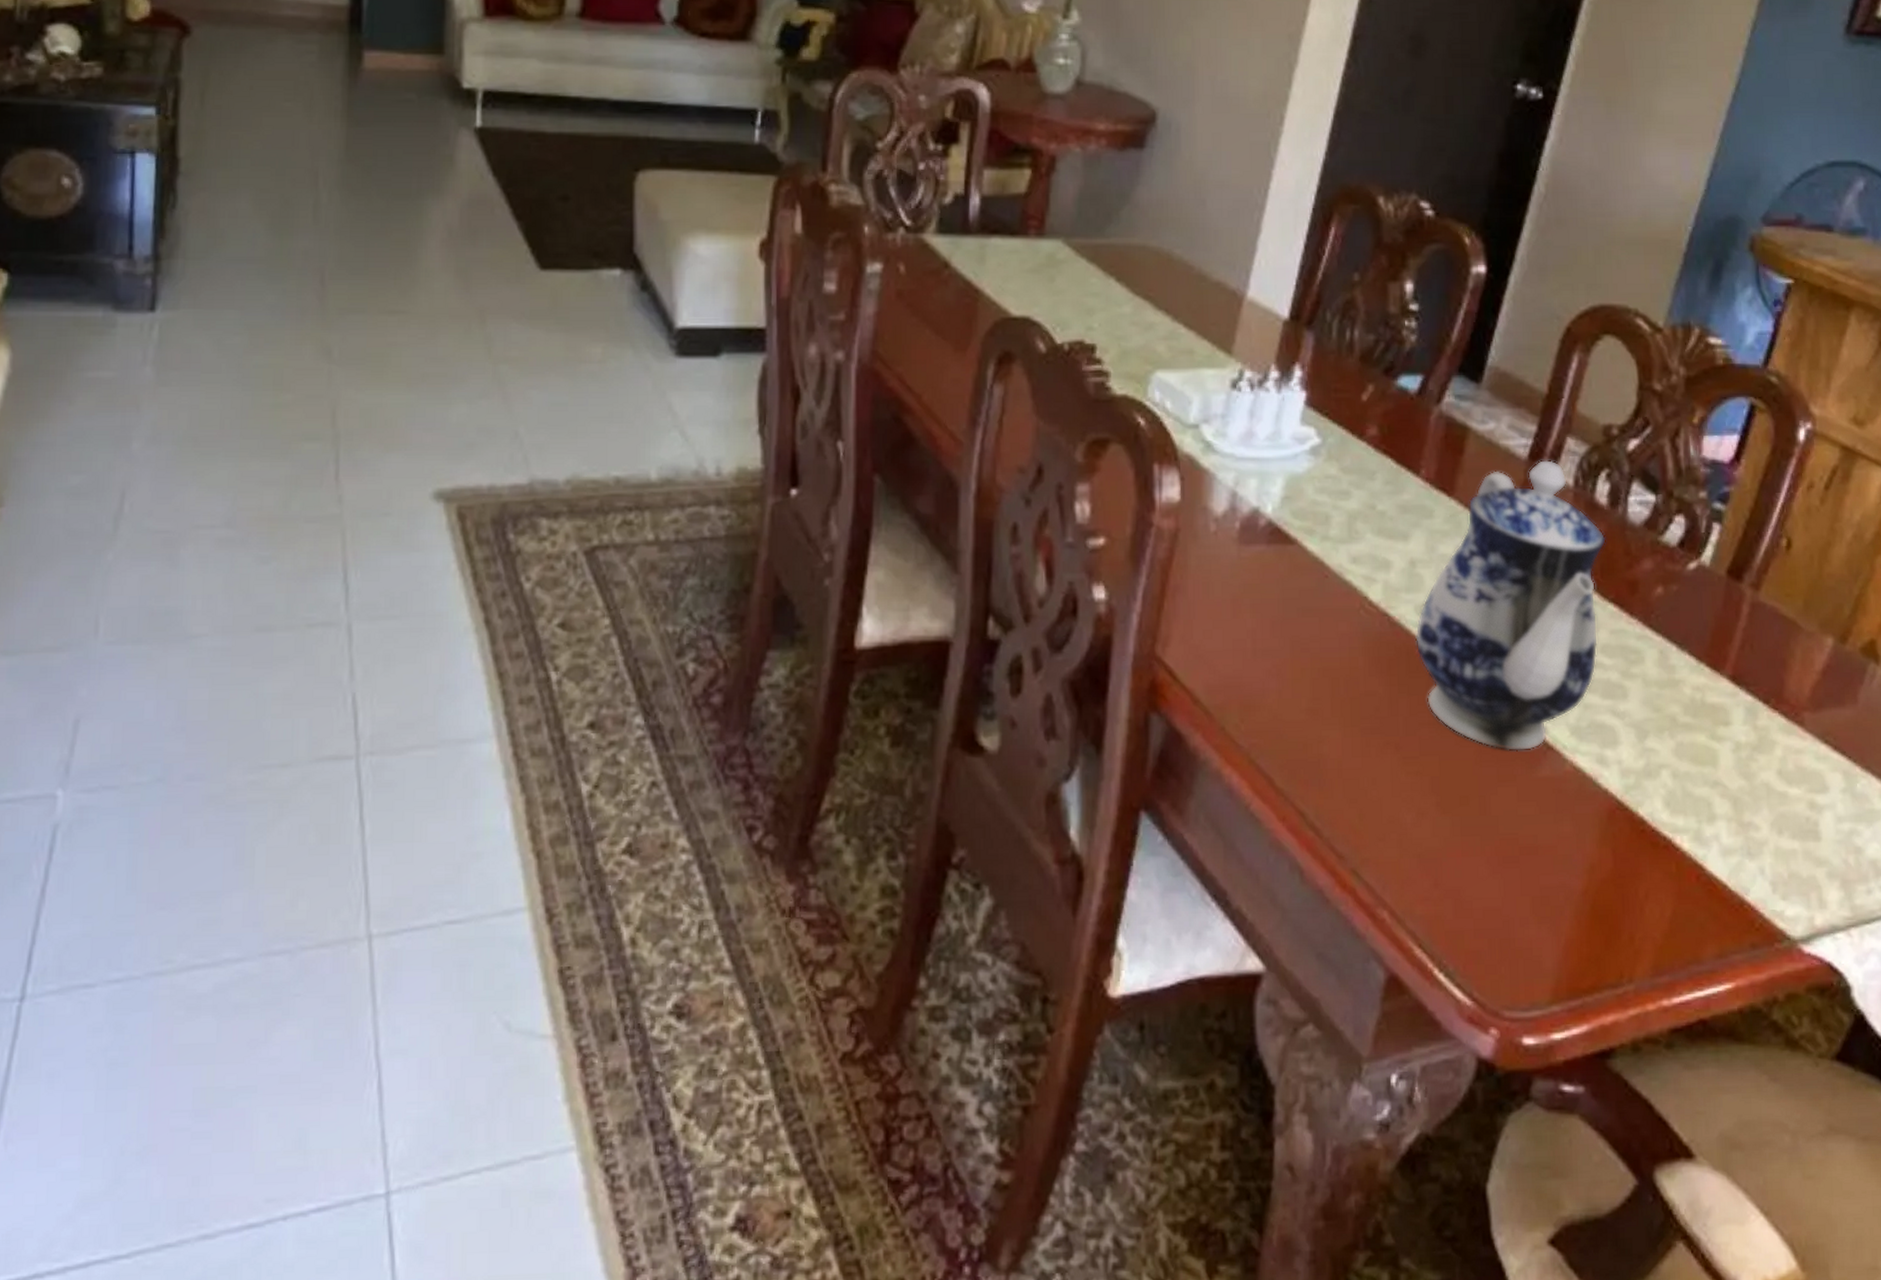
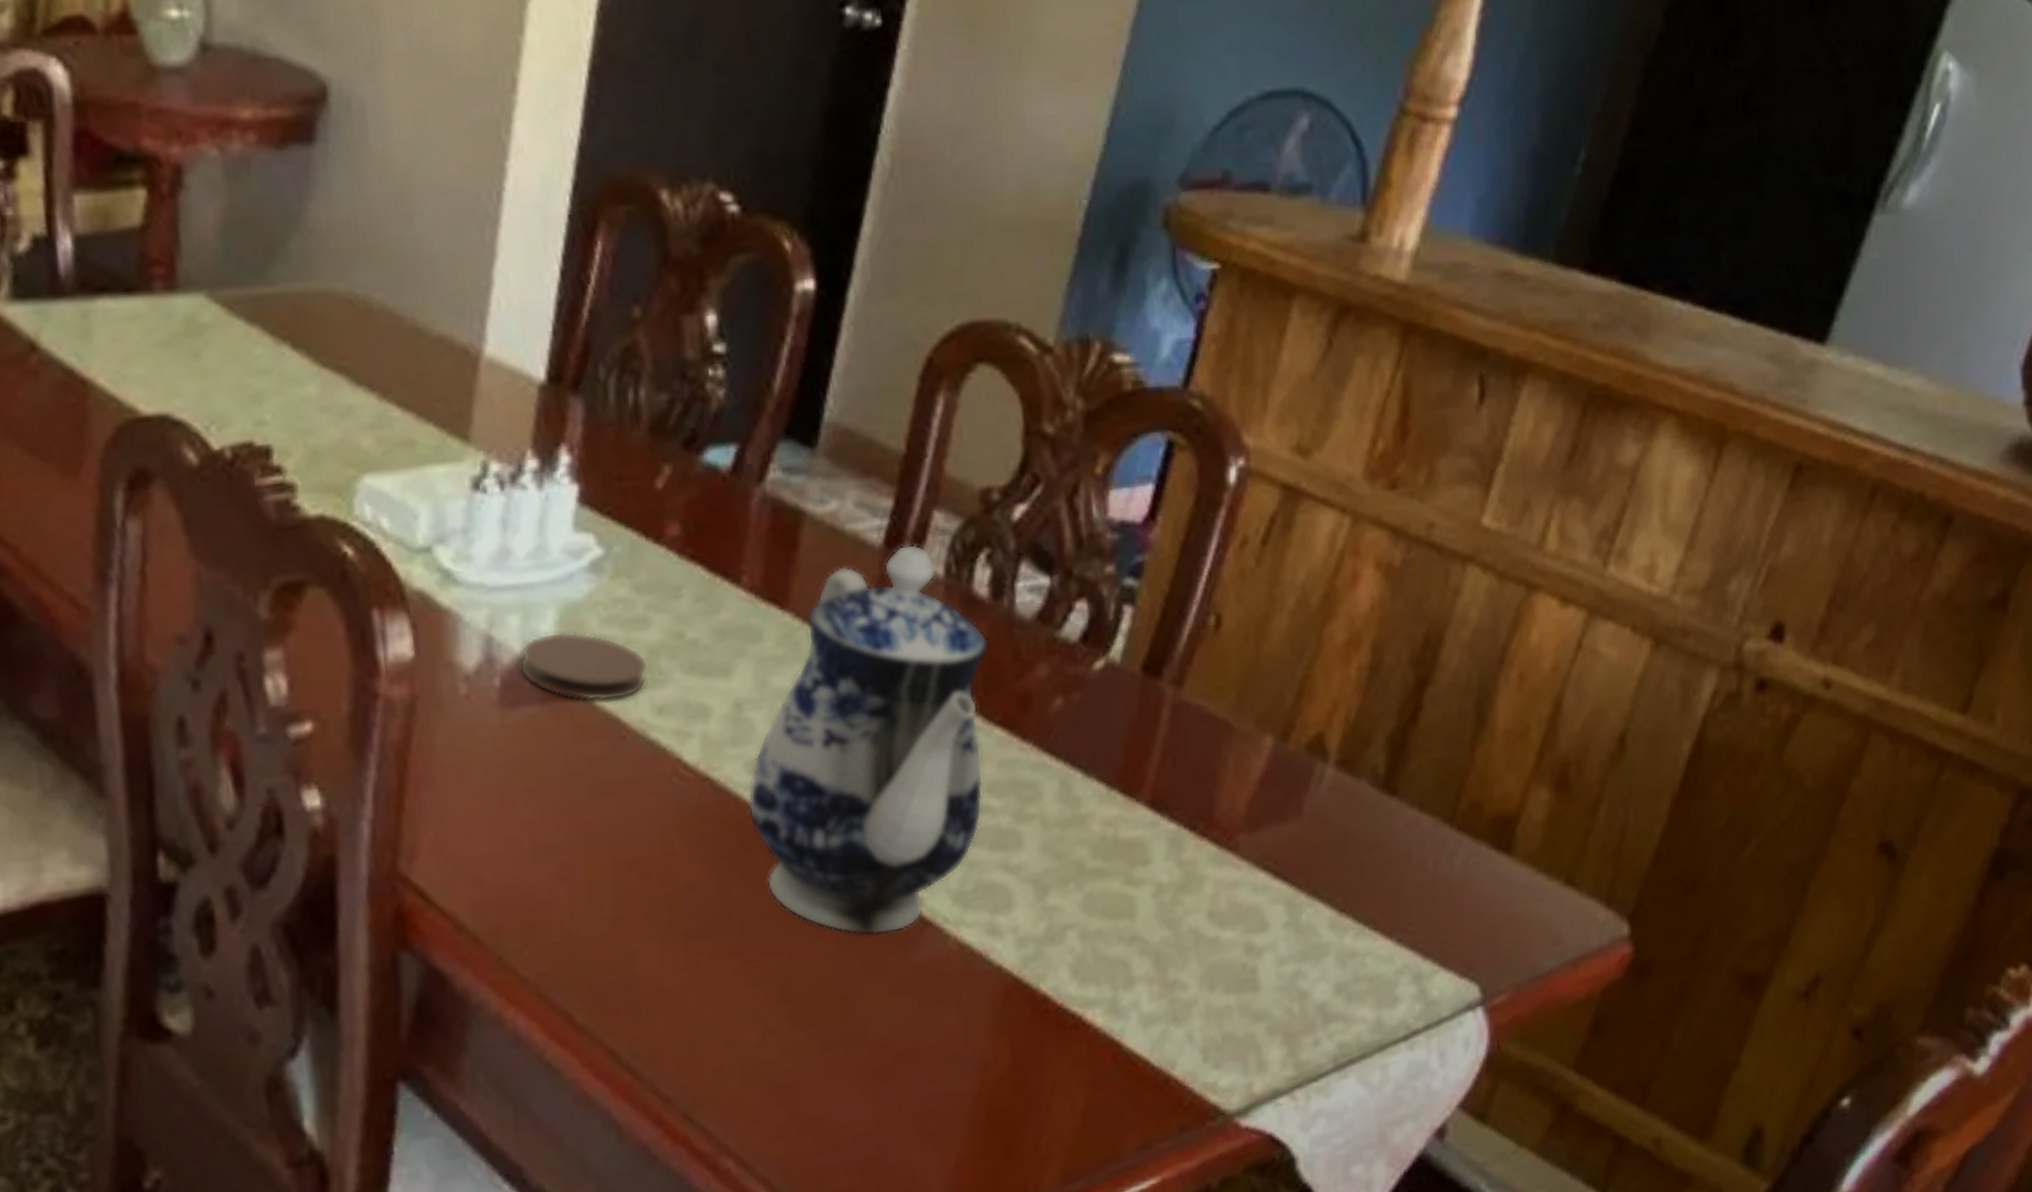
coaster: none [1254,495,1347,549] -> present [518,632,648,702]

